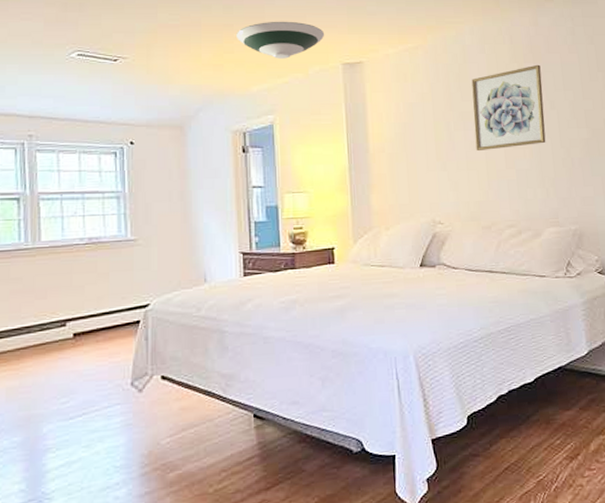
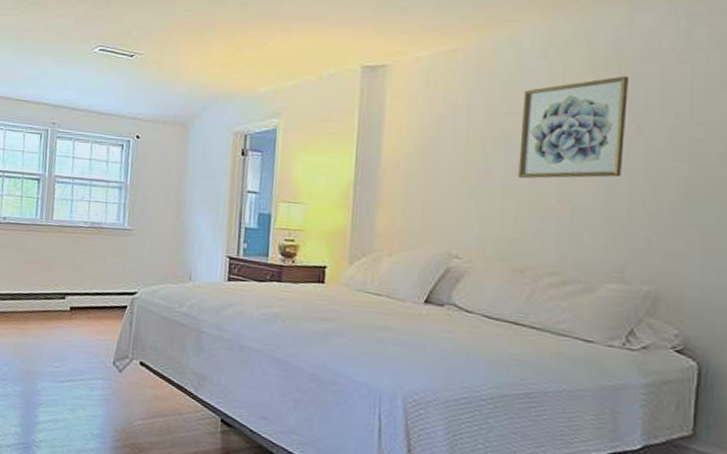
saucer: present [236,21,325,59] -> none [249,18,346,59]

